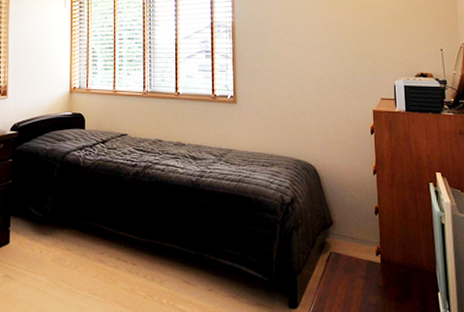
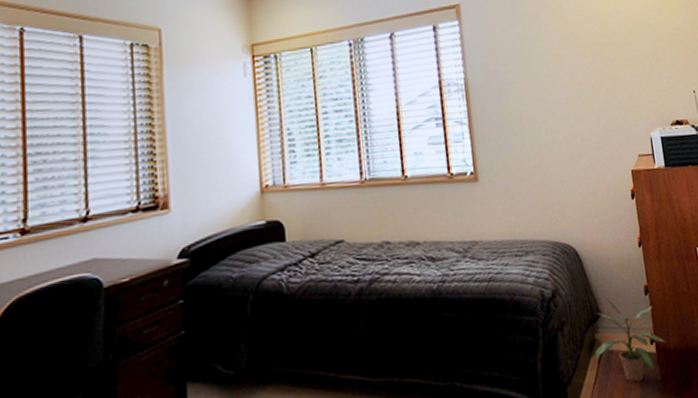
potted plant: none [325,210,391,283] -> present [596,296,666,382]

